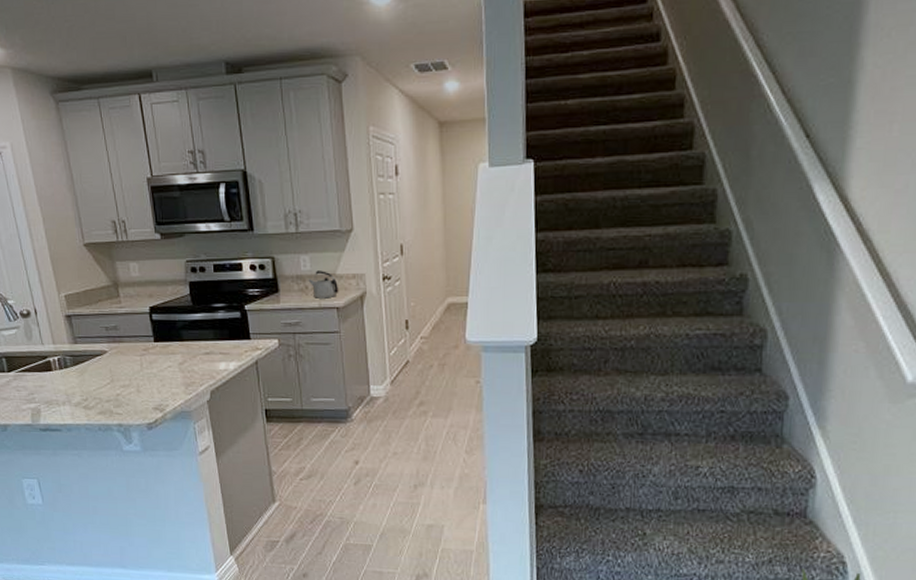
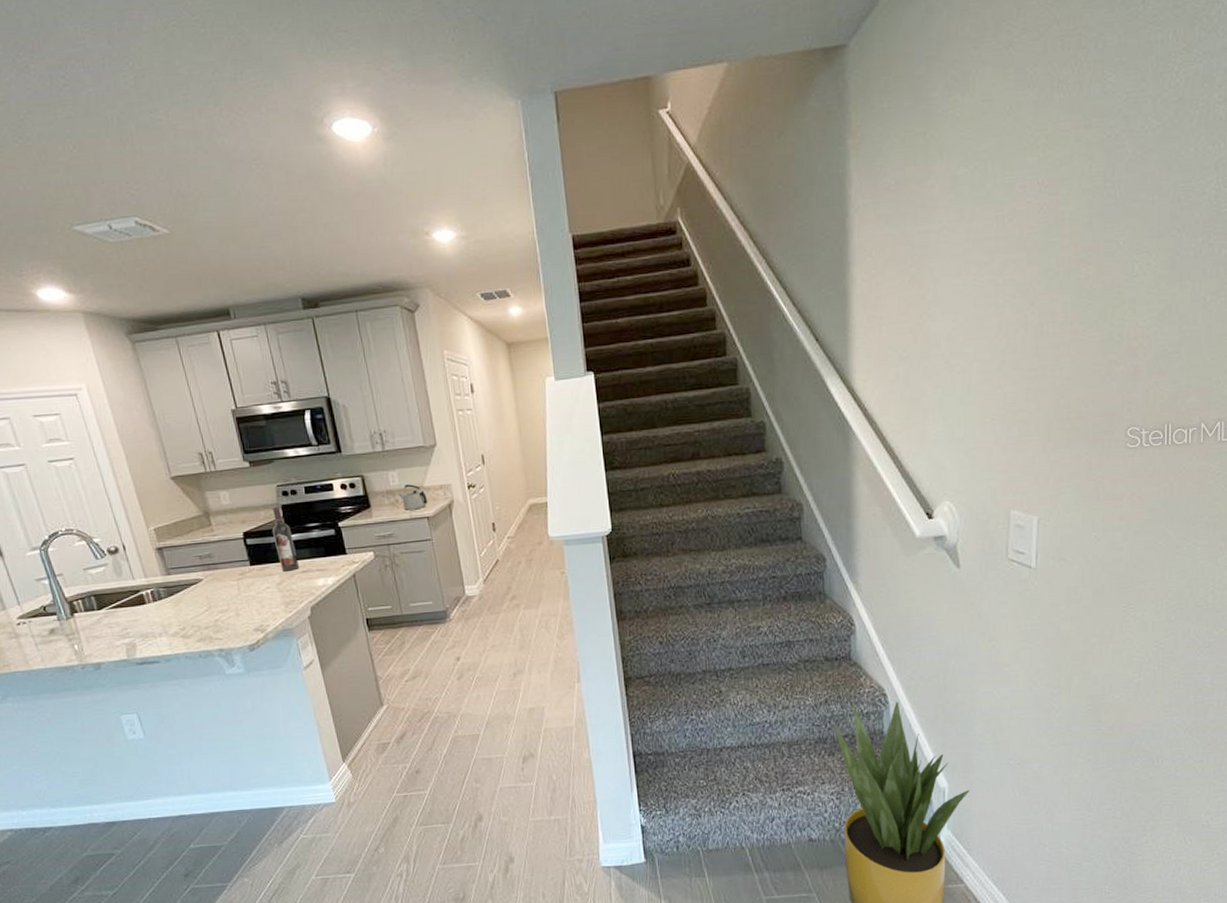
wine bottle: none [178,283,203,353] -> present [272,506,300,573]

